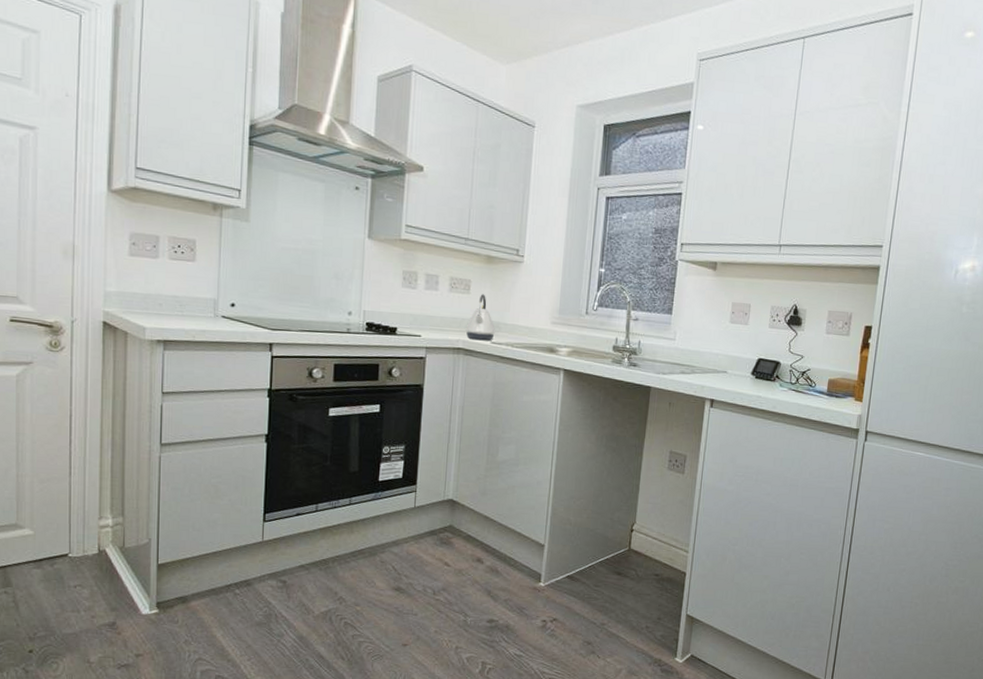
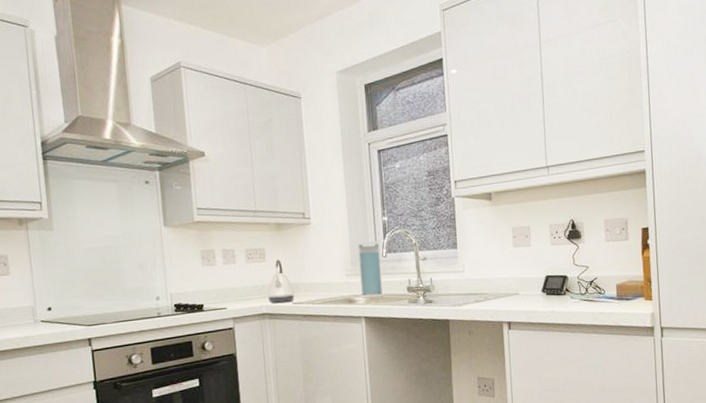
soap dispenser: none [563,290,592,351] -> present [358,241,383,299]

